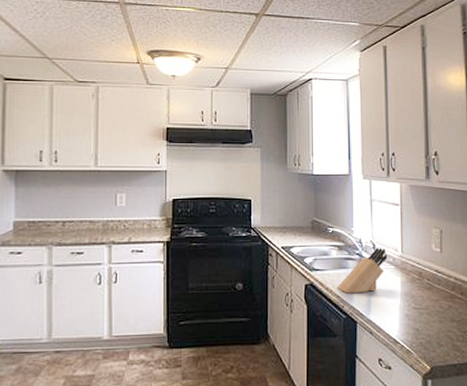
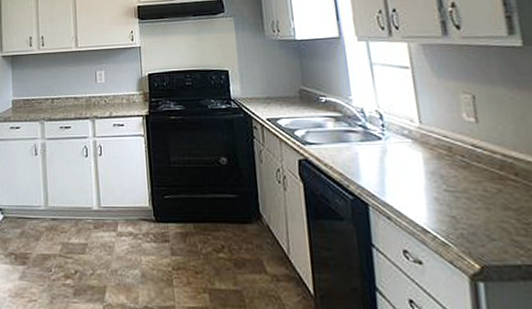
knife block: present [337,247,388,294] -> none [337,117,401,171]

